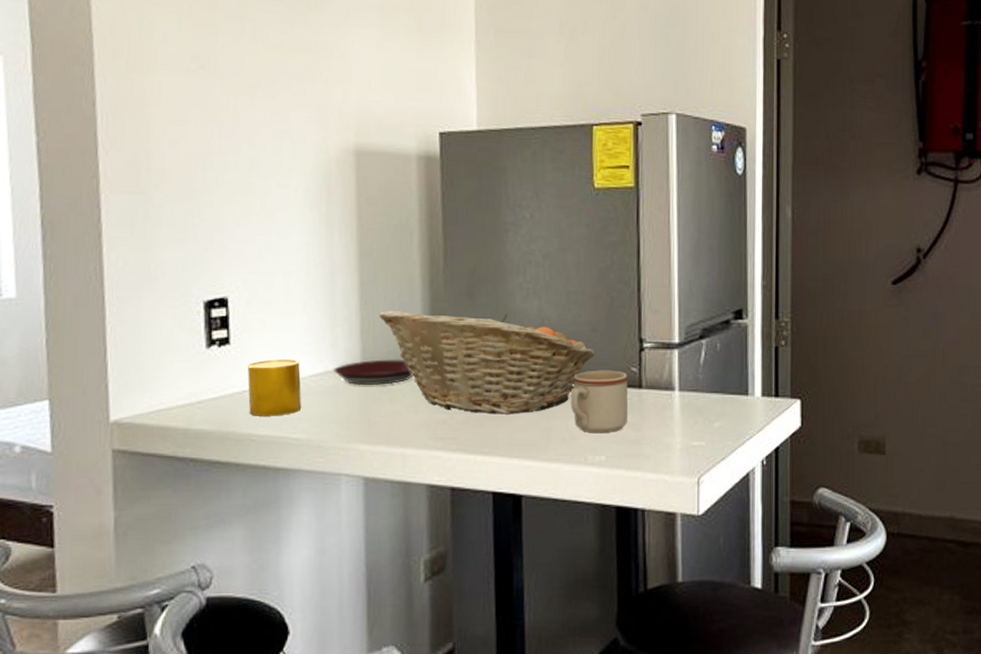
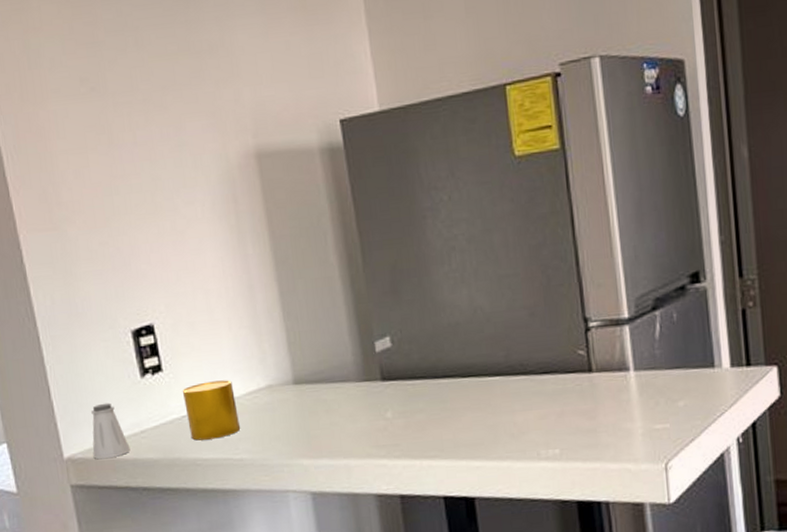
saltshaker: none [142,369,183,426] -> present [91,402,131,460]
plate: present [334,359,414,386] -> none [266,368,347,400]
fruit basket: present [378,310,596,414] -> none [303,307,537,417]
mug: present [570,370,628,434] -> none [513,355,580,426]

